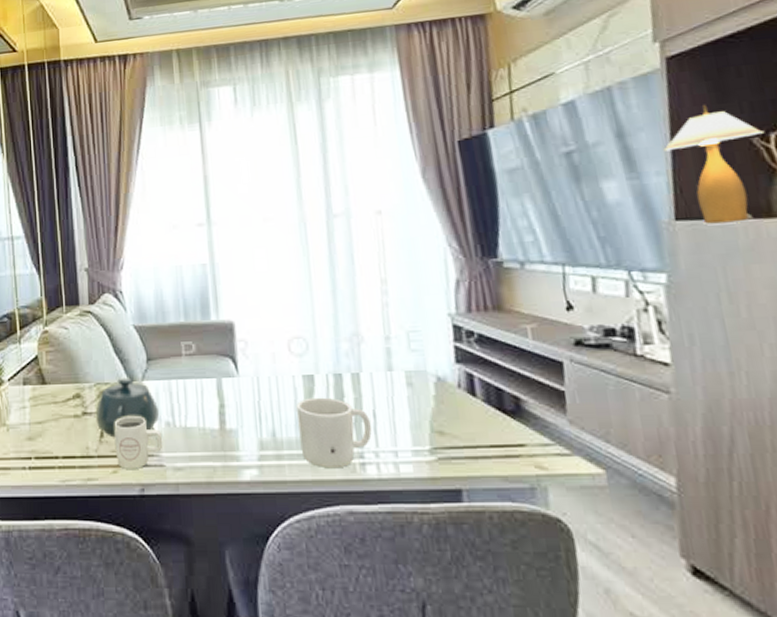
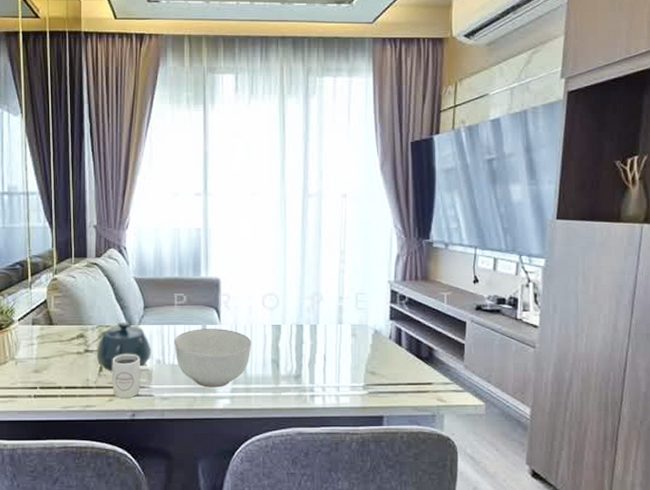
bowl: none [184,382,280,455] -> present [174,329,252,388]
mug: present [296,397,372,469] -> none [265,343,321,399]
table lamp: present [663,105,765,224] -> none [556,132,625,224]

